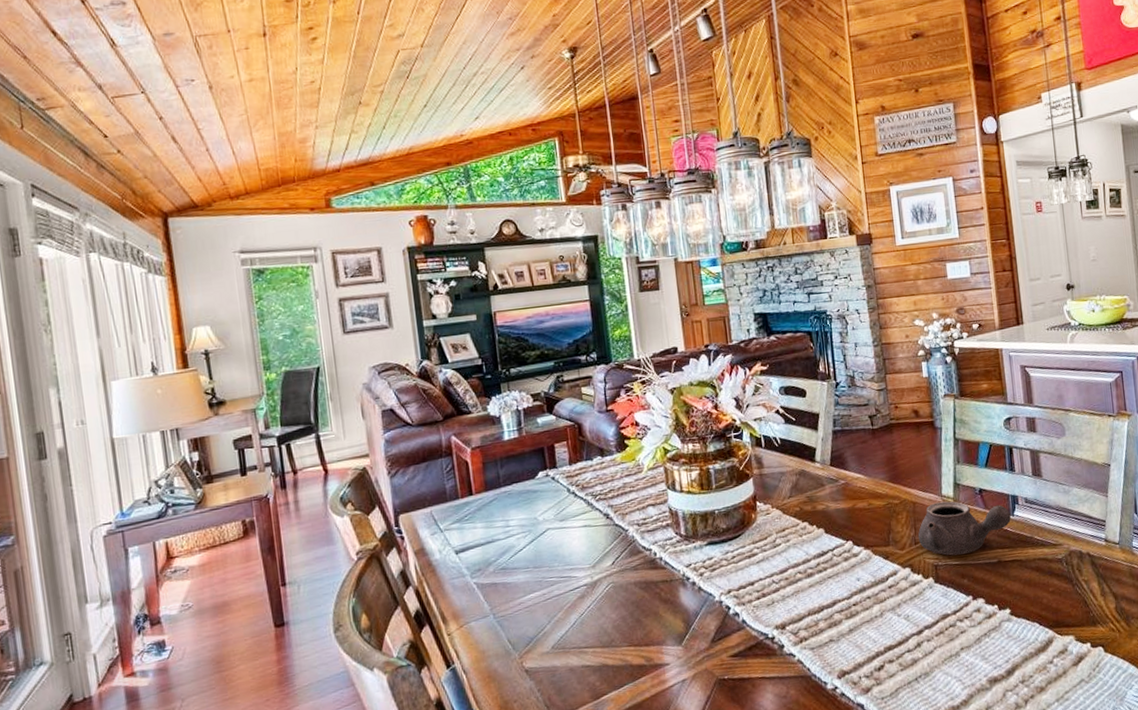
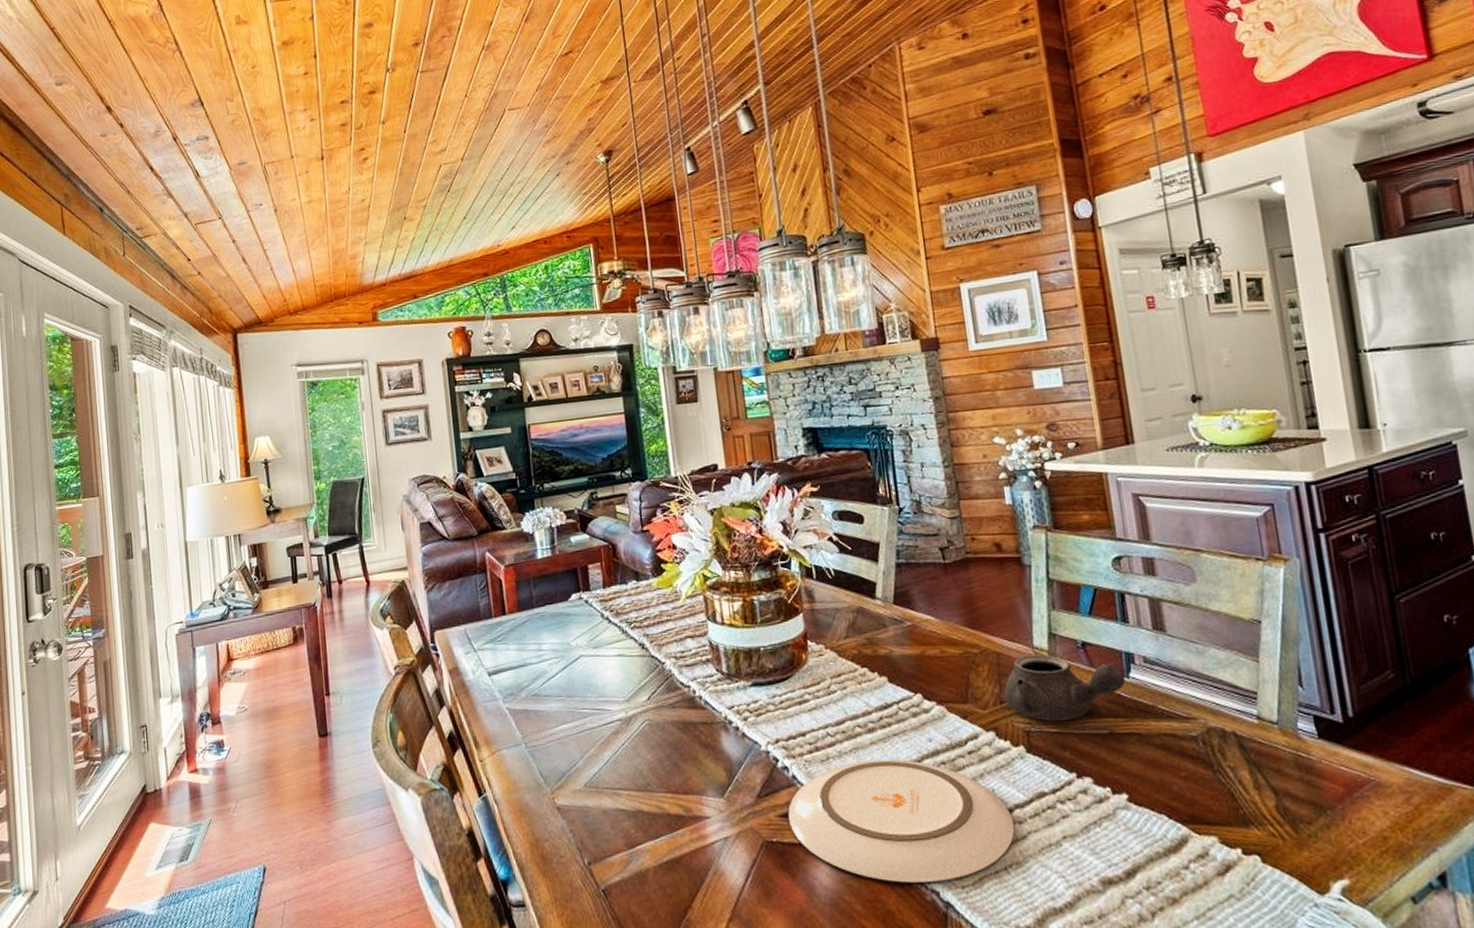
plate: none [738,597,924,702] -> present [788,759,1015,884]

